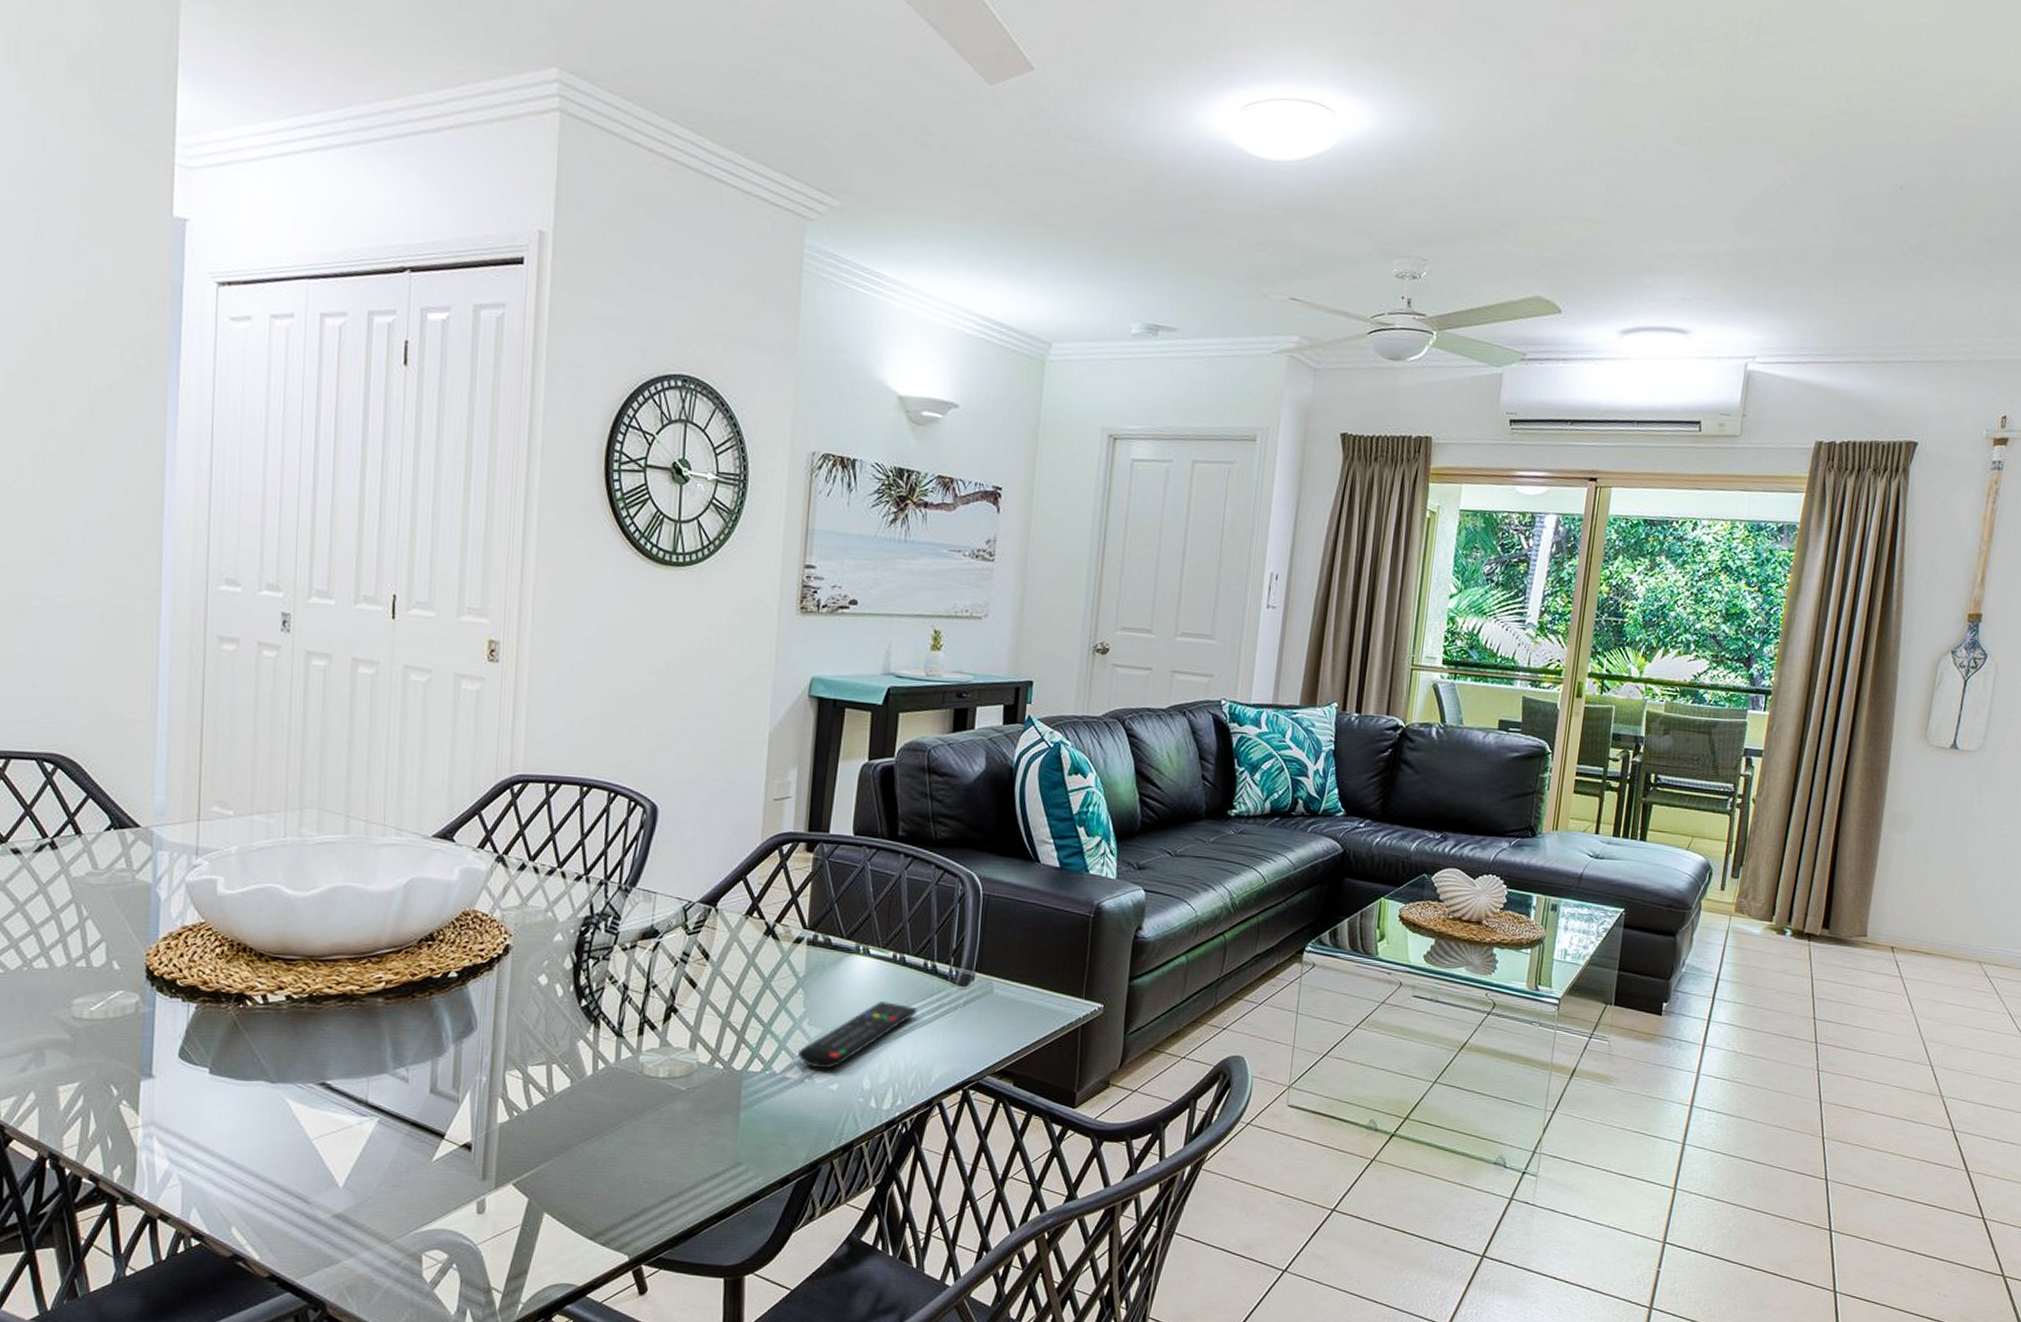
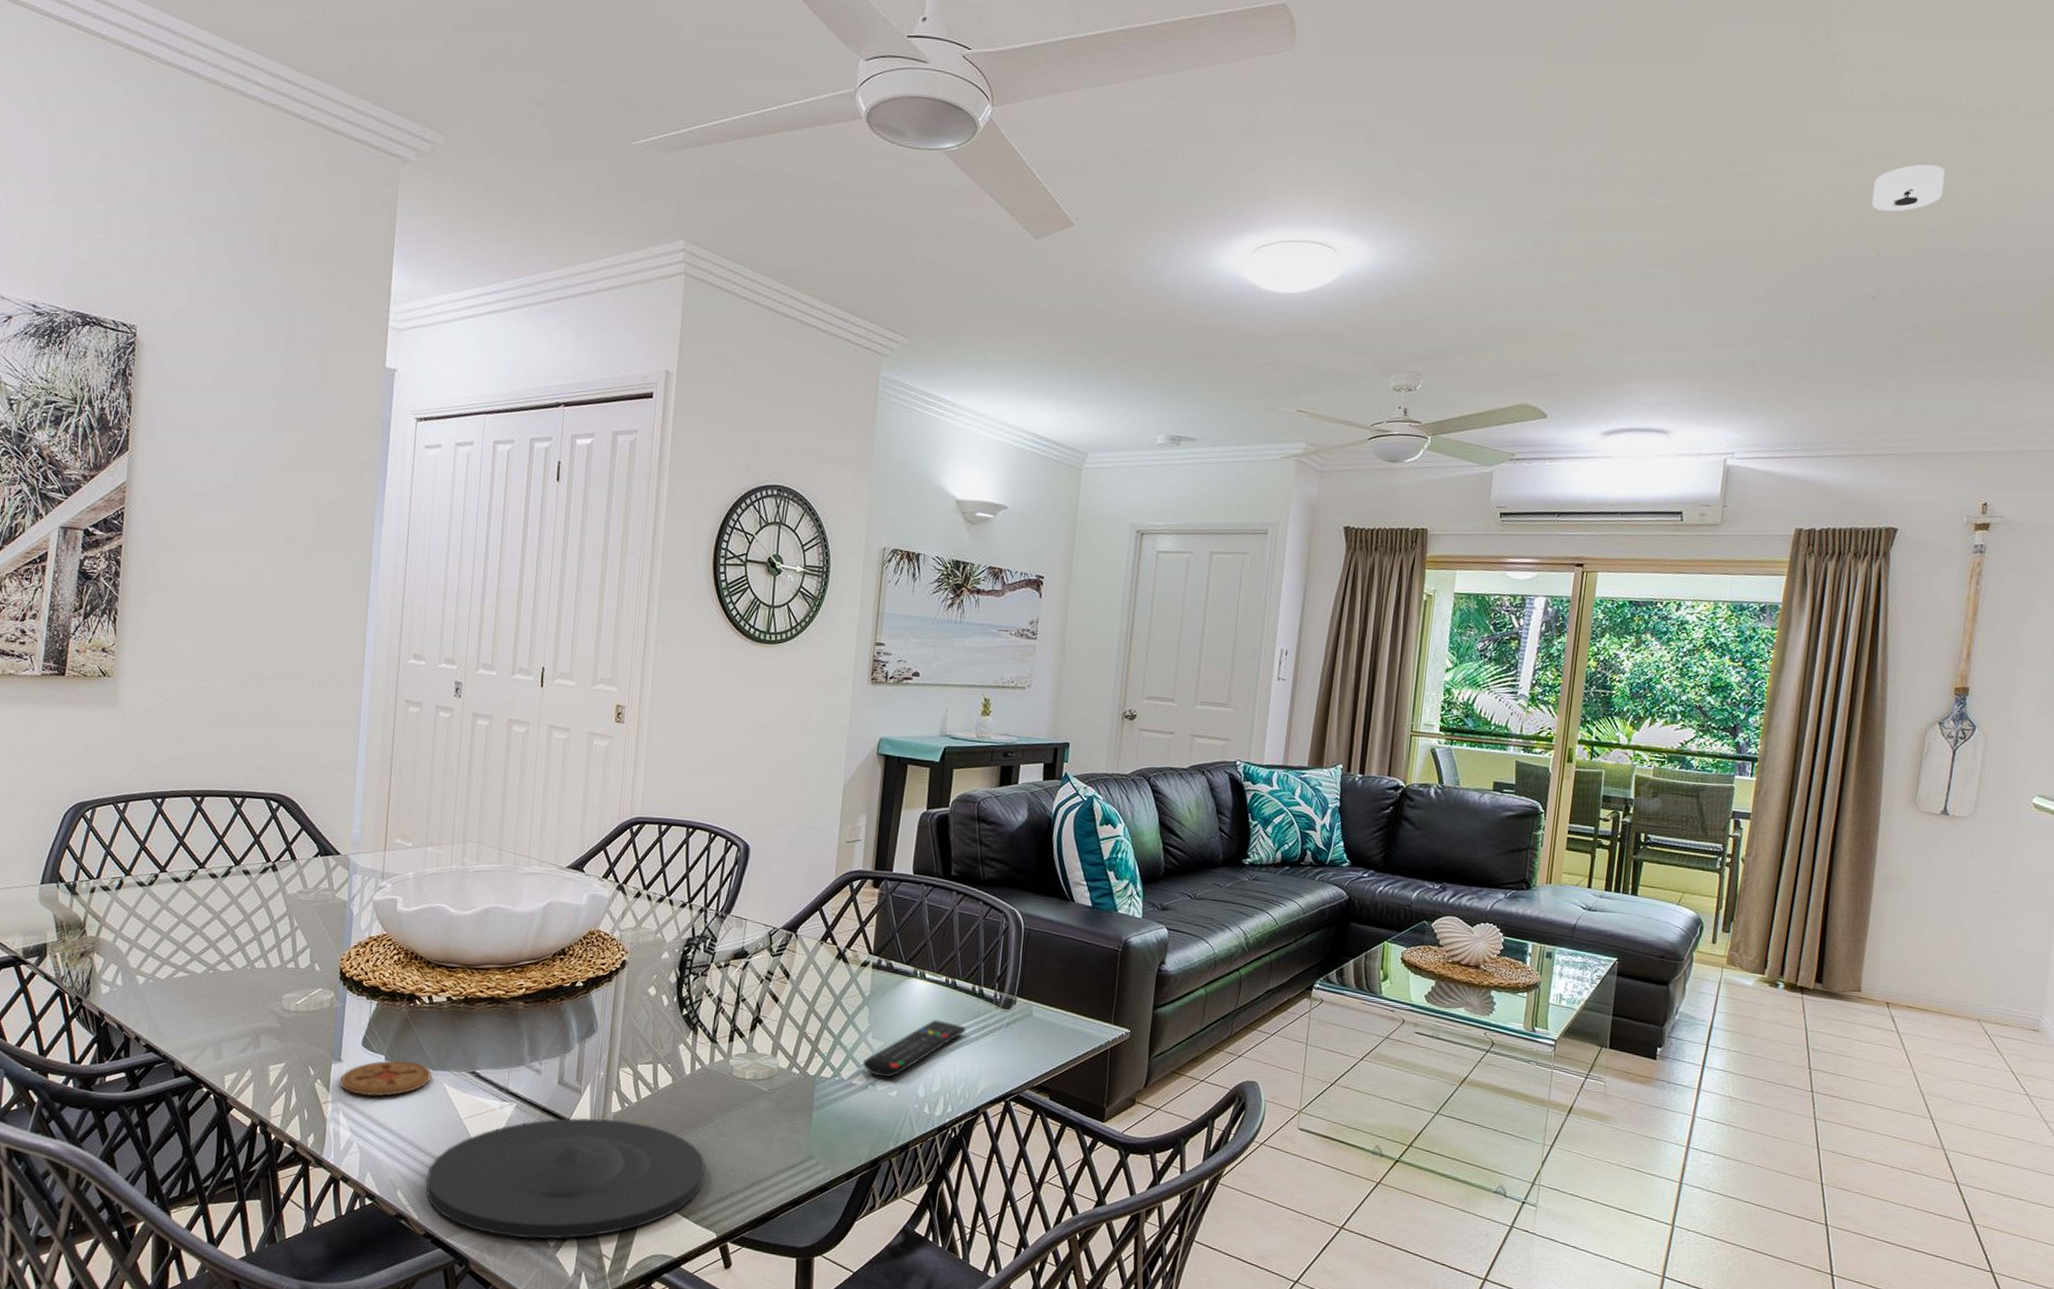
coaster: none [152,1072,271,1118] -> present [340,1059,433,1097]
plate: none [267,1131,613,1275] -> present [425,1117,705,1239]
smoke detector: none [1902,41,1978,93] -> present [1871,164,1946,212]

